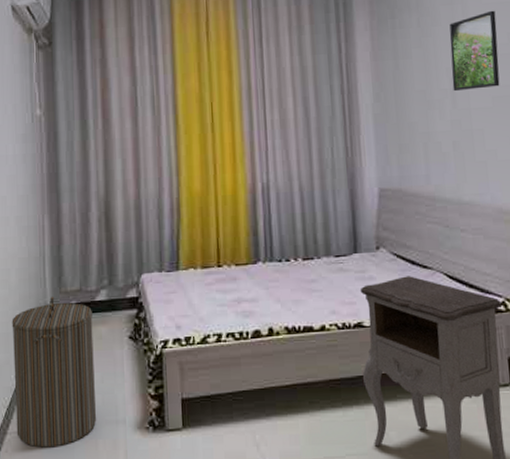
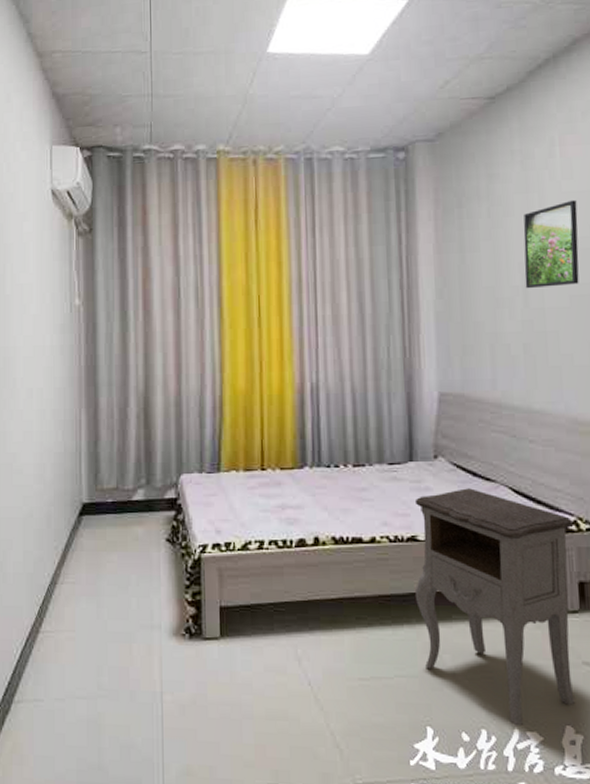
laundry hamper: present [12,296,97,448] -> none [46,493,132,649]

